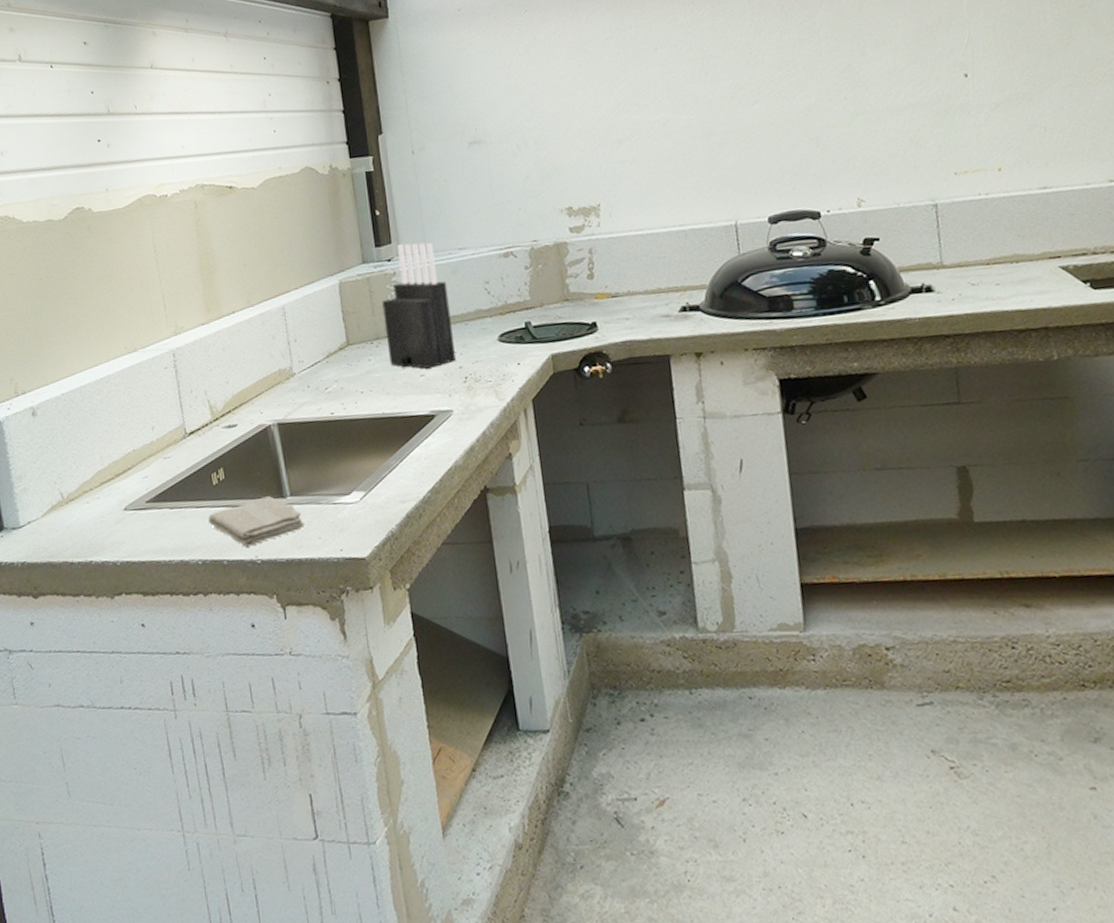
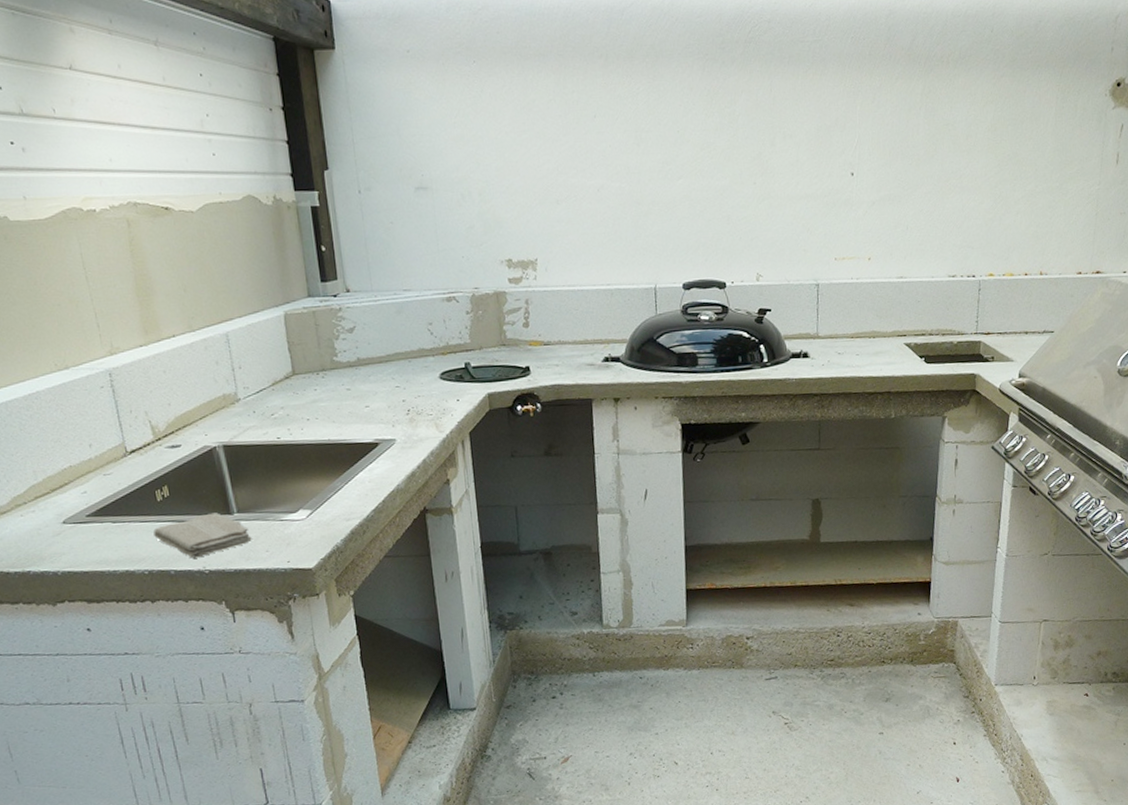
knife block: present [382,243,456,369] -> none [328,281,399,401]

